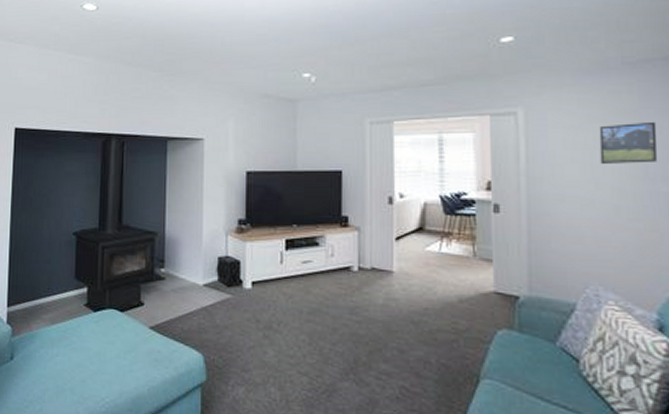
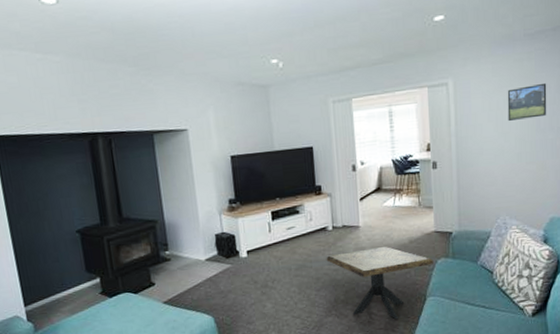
side table: none [347,301,493,402] -> present [326,246,434,320]

